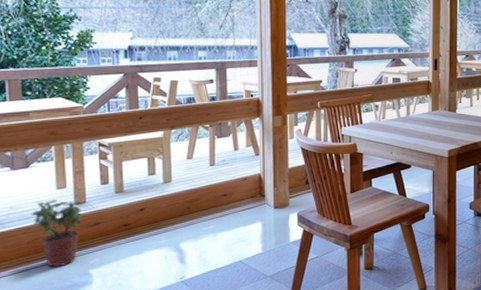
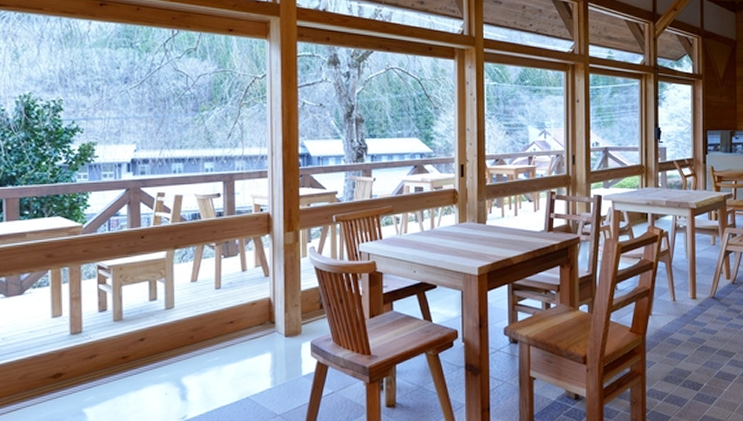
potted plant: present [31,198,86,267] -> none [24,328,82,406]

